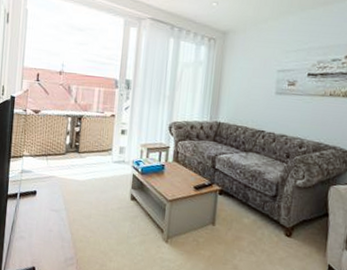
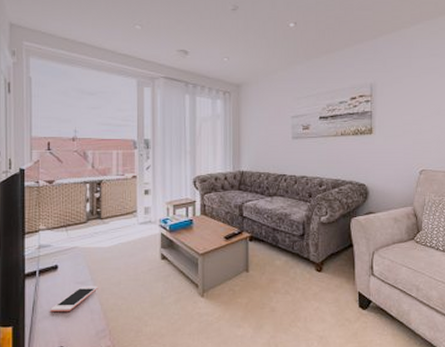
cell phone: none [27,214,71,236] -> present [50,285,98,312]

